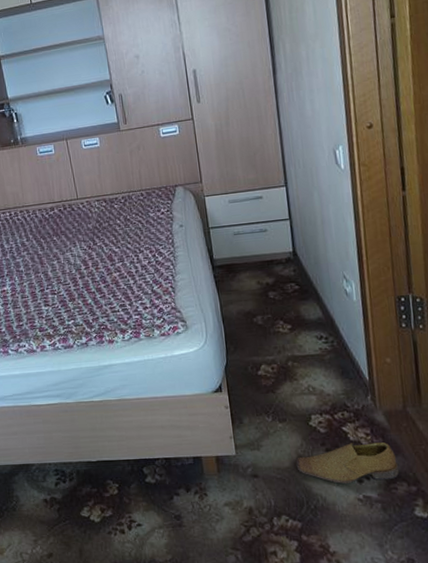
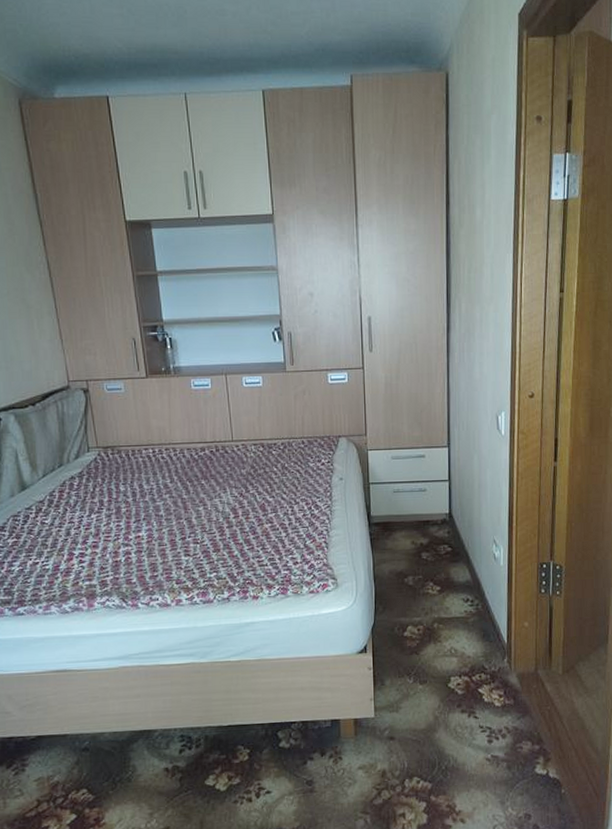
shoe: present [296,442,400,484] -> none [432,703,526,744]

